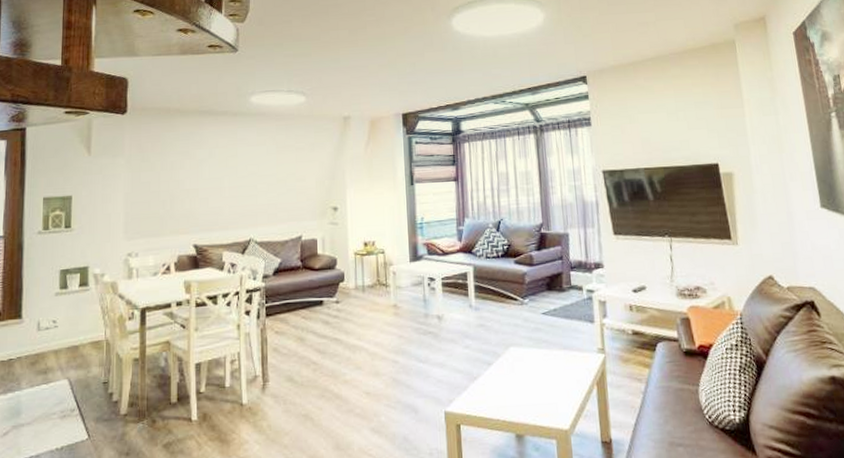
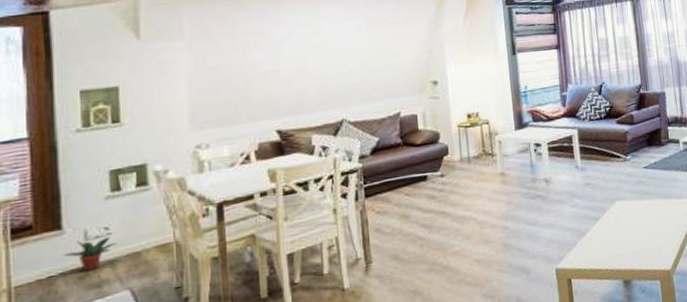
potted plant: none [21,330,61,357] -> present [63,237,116,271]

